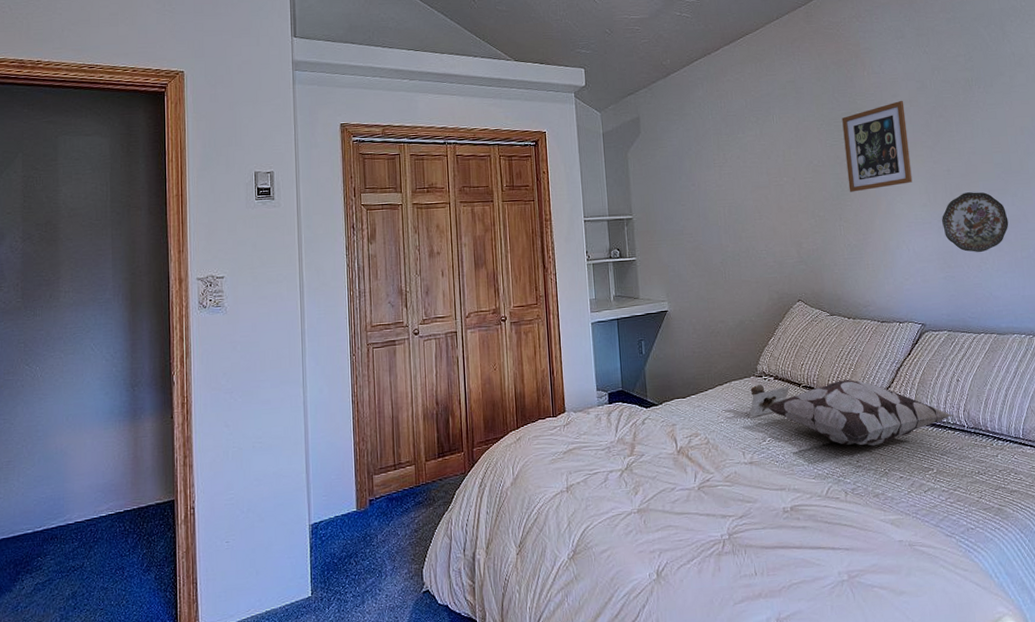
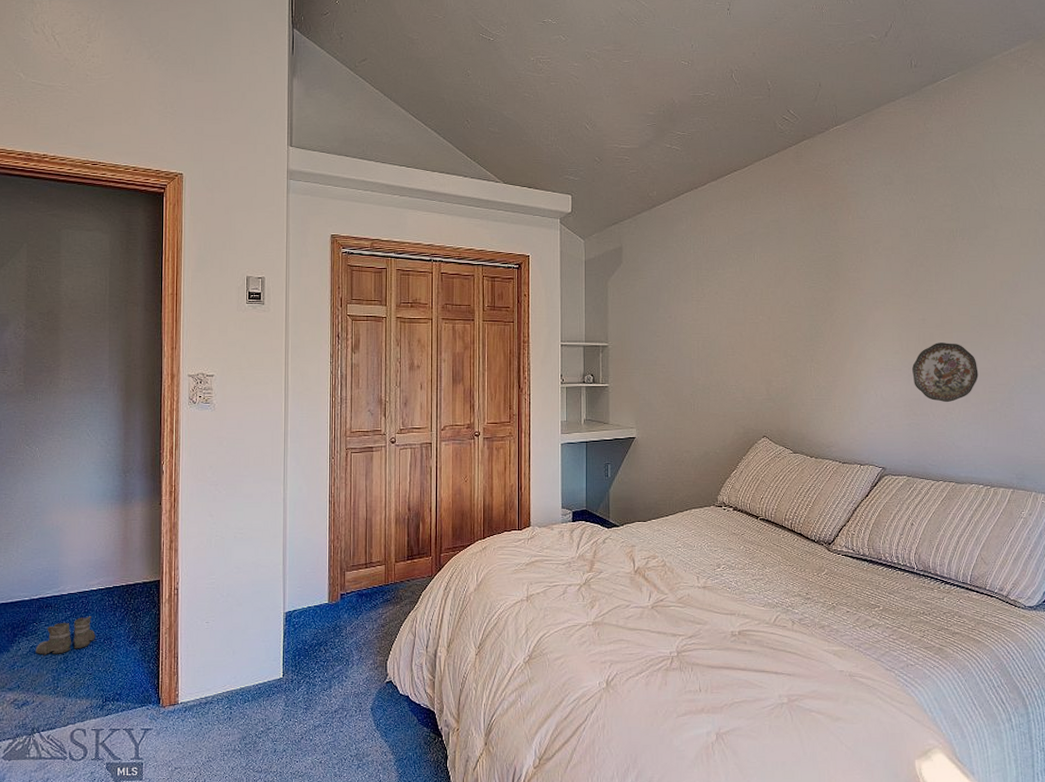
boots: none [40,545,108,594] -> present [35,616,97,657]
teddy bear: present [749,384,790,418] -> none [706,514,748,545]
decorative pillow: present [767,379,954,446] -> none [724,515,905,581]
picture frame: present [842,100,913,192] -> none [822,246,887,335]

